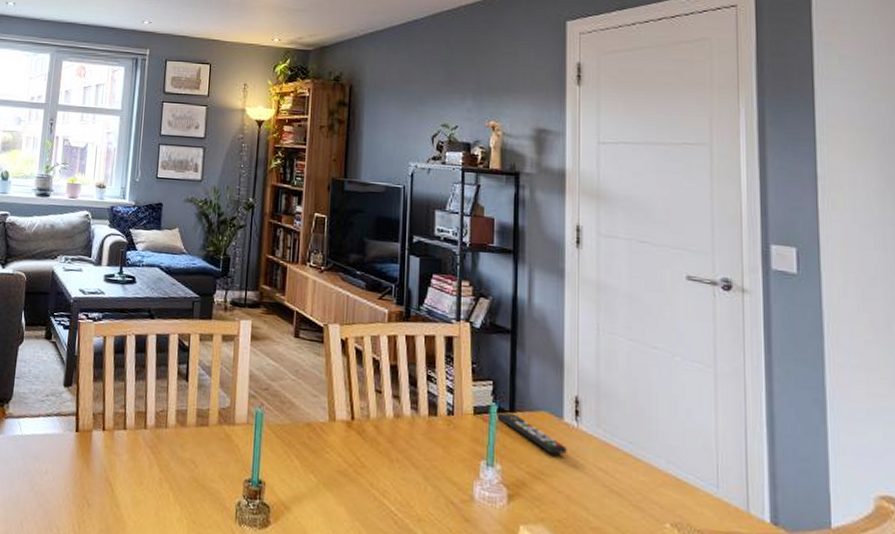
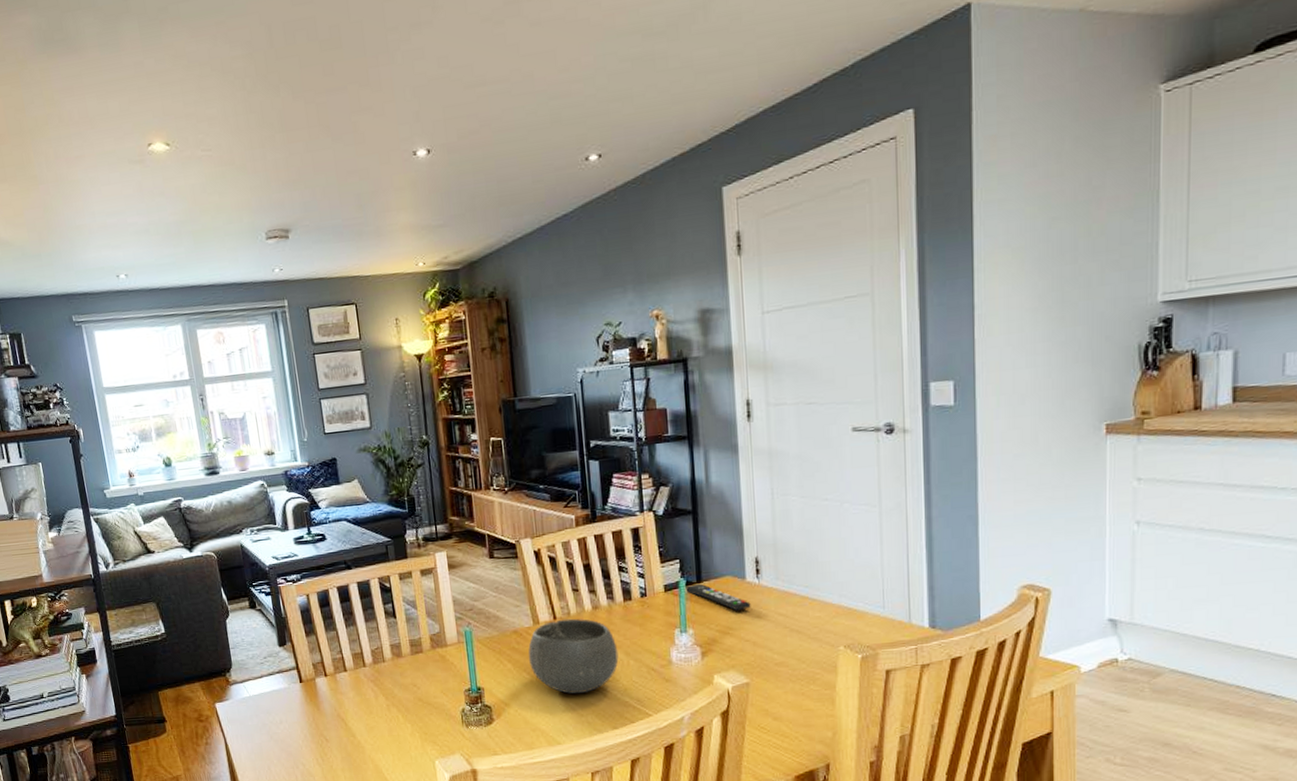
bowl: none [318,421,416,514] -> present [528,618,619,694]

